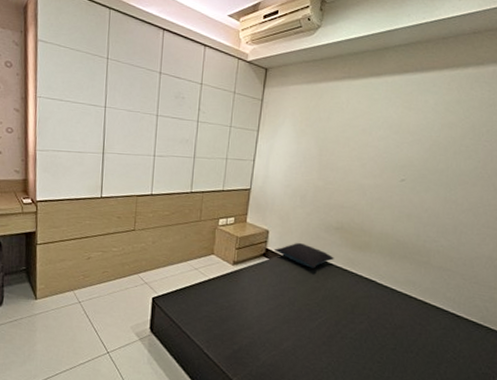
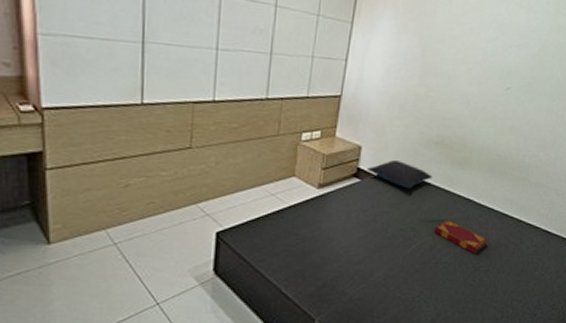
hardback book: none [338,298,393,332] -> present [434,220,488,254]

